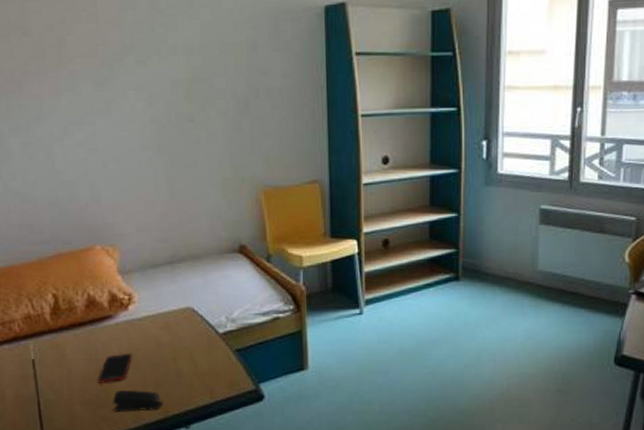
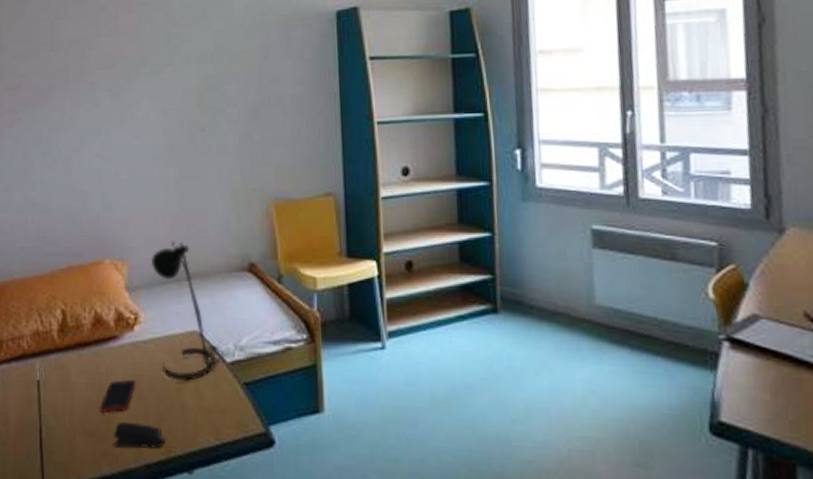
desk lamp: none [143,227,218,351] -> present [151,241,225,381]

